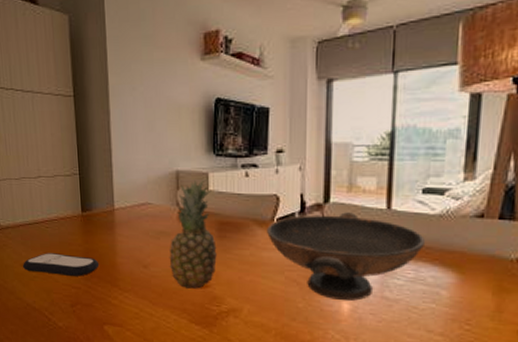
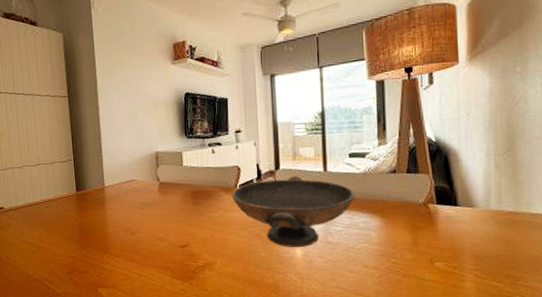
remote control: present [22,253,100,276] -> none [24,228,93,248]
fruit: present [169,181,217,289] -> none [152,159,193,249]

